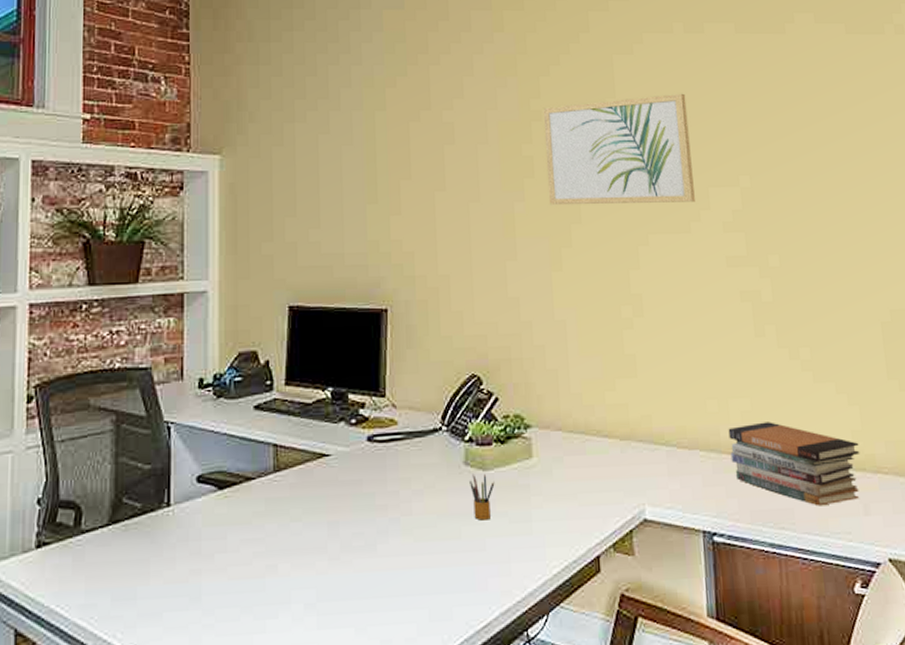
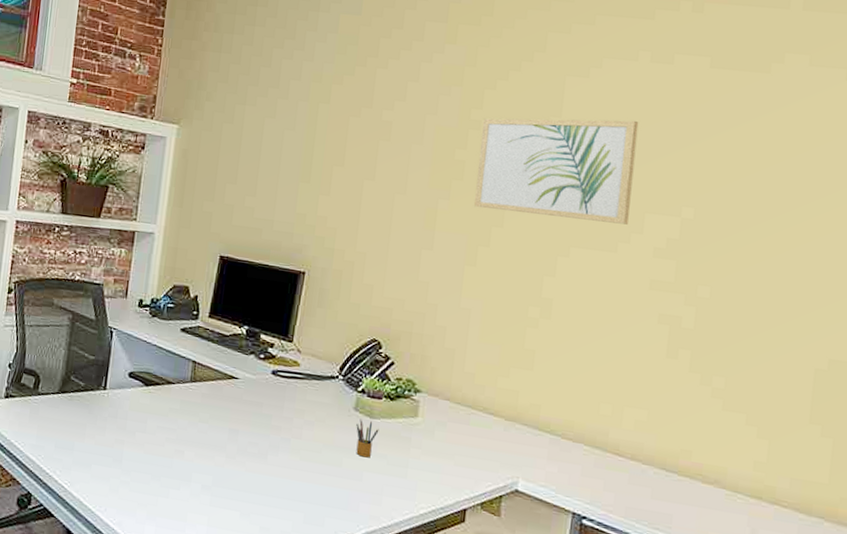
book stack: present [728,422,860,507] -> none [615,432,760,523]

